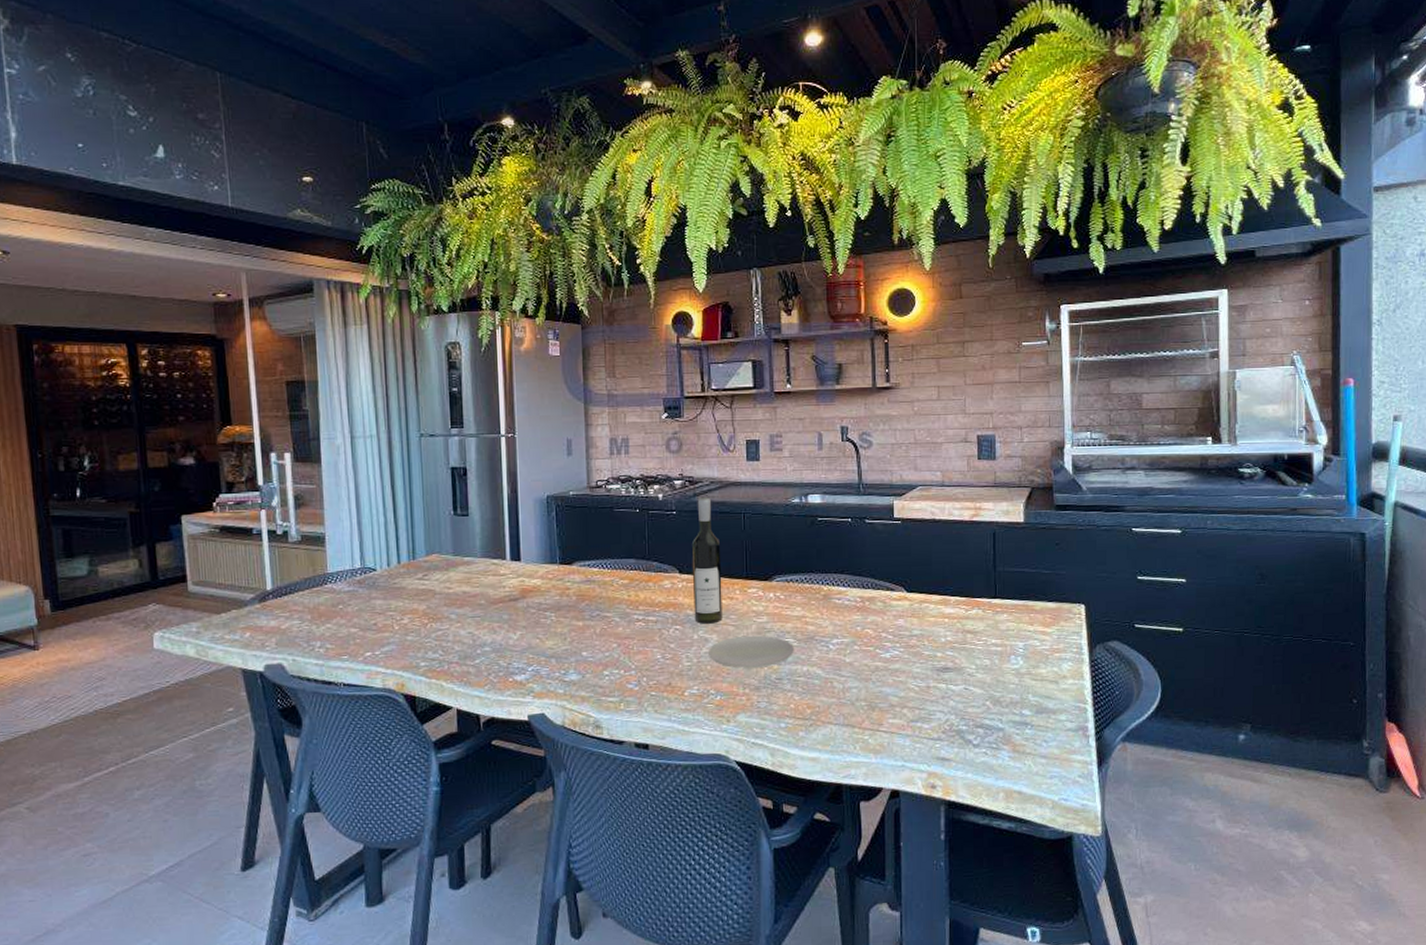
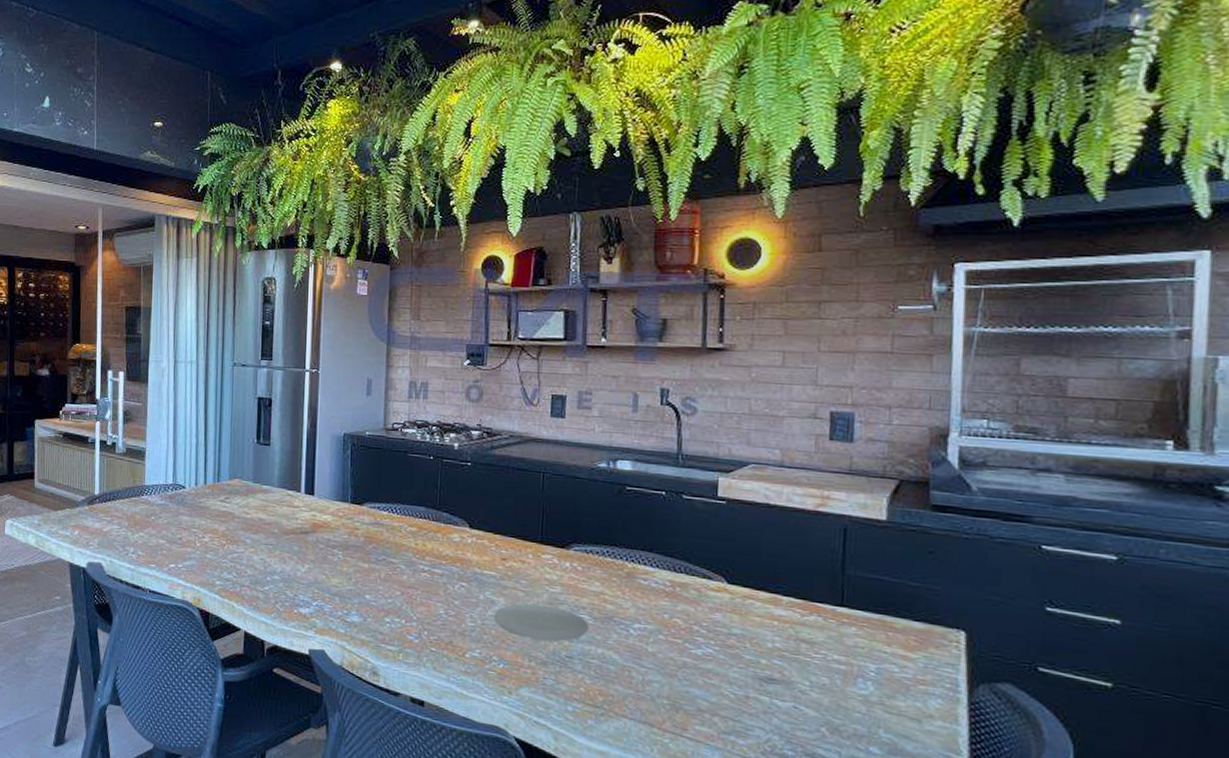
bottle: present [691,497,723,624] -> none [482,451,516,586]

